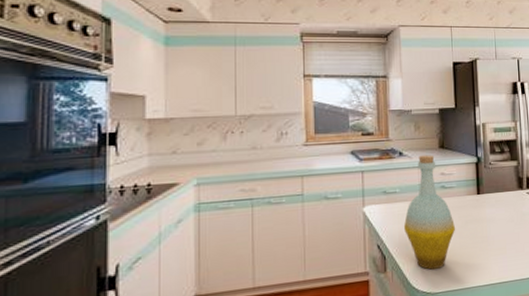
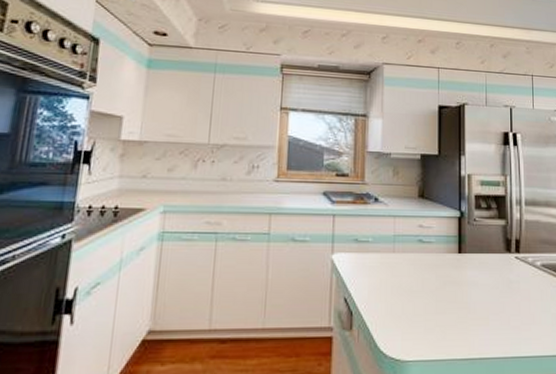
bottle: present [404,155,456,270] -> none [375,203,433,333]

